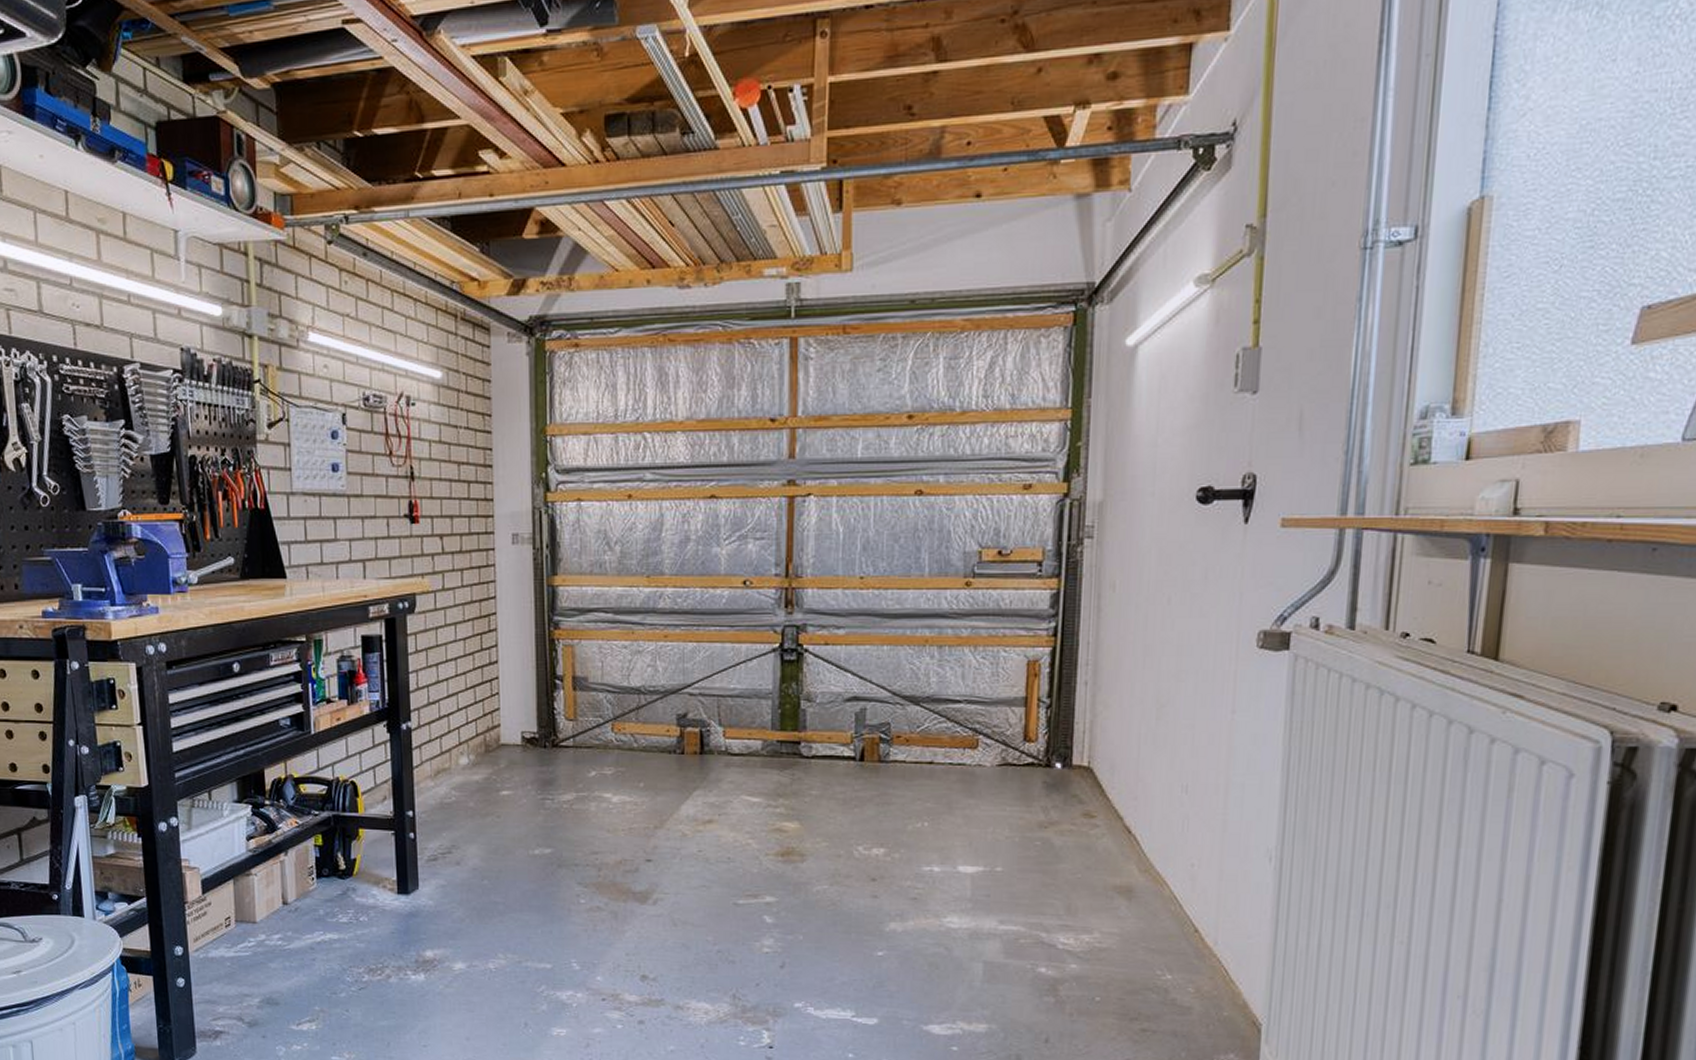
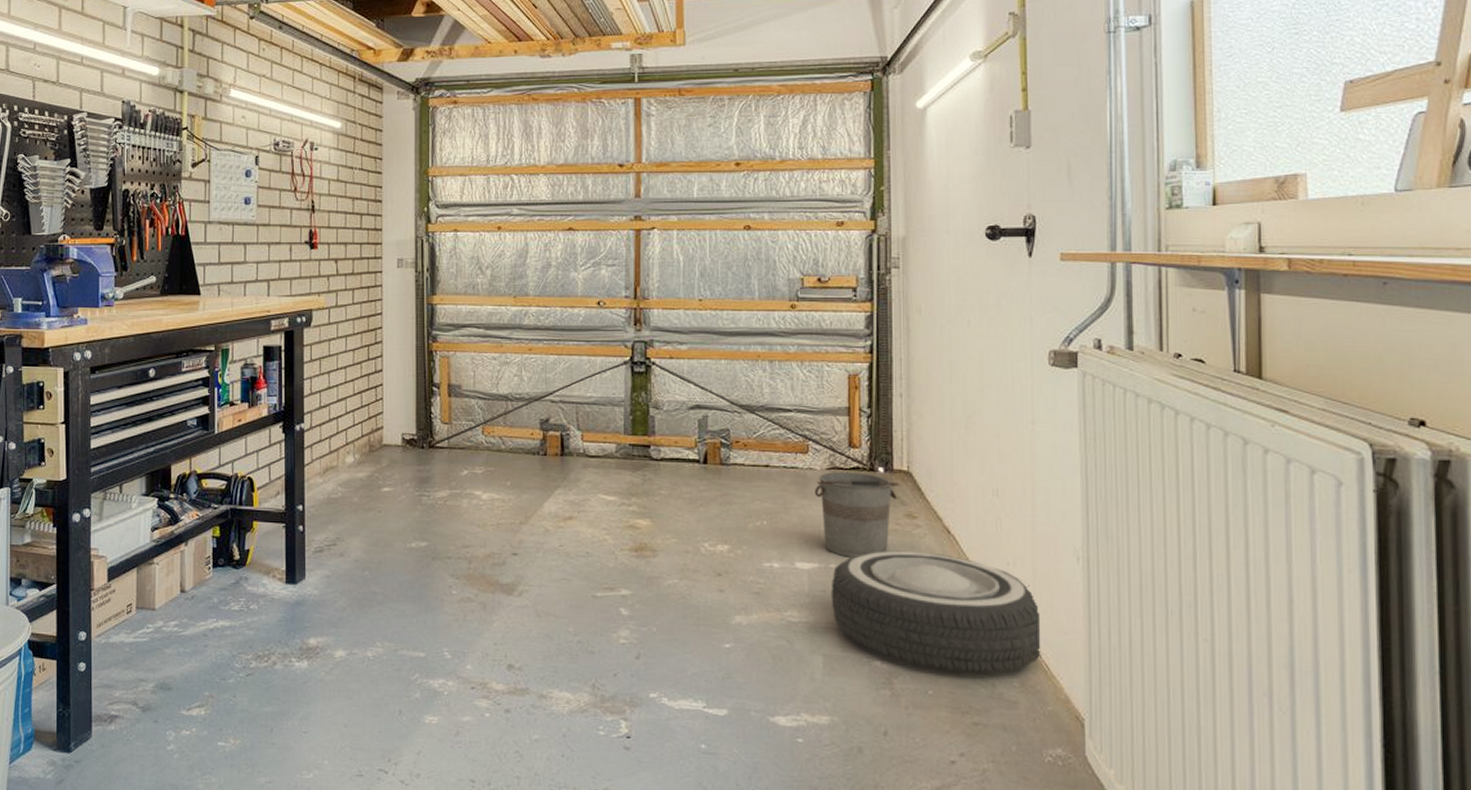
bucket: none [983,769,1079,860] -> present [815,472,901,557]
car tire: none [995,852,1224,979] -> present [830,550,1043,674]

